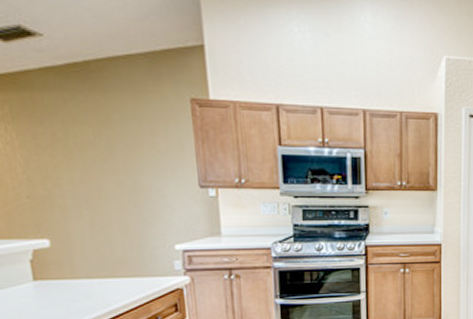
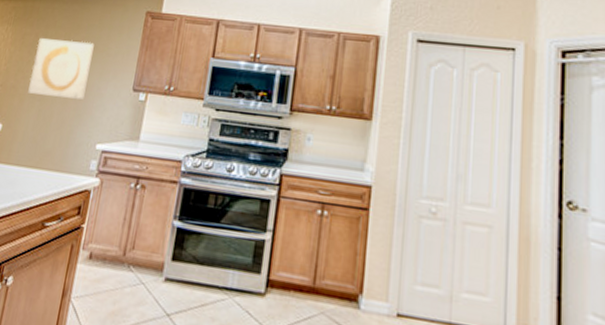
wall art: none [58,137,144,202] -> present [28,38,94,100]

